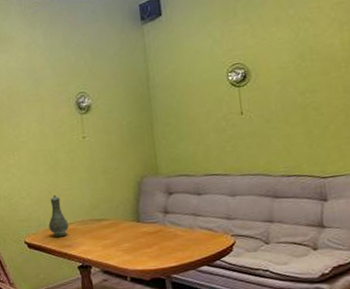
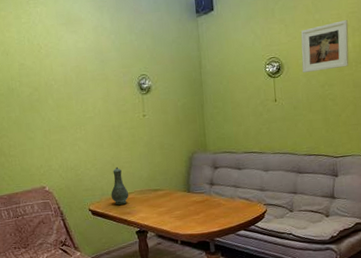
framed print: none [271,12,337,79] -> present [300,20,349,73]

